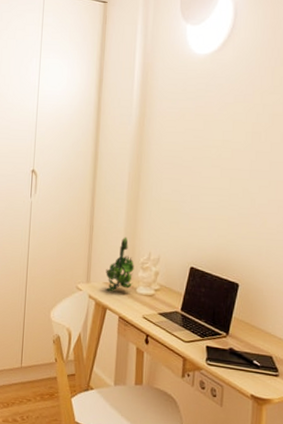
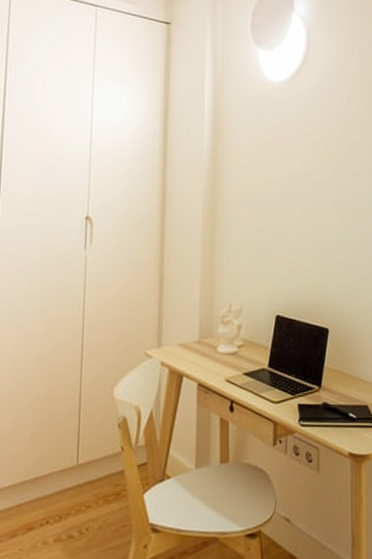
banana bunch: present [106,237,134,292] -> none [180,288,213,355]

